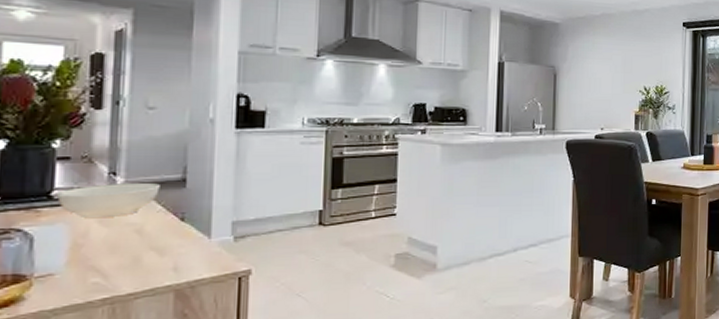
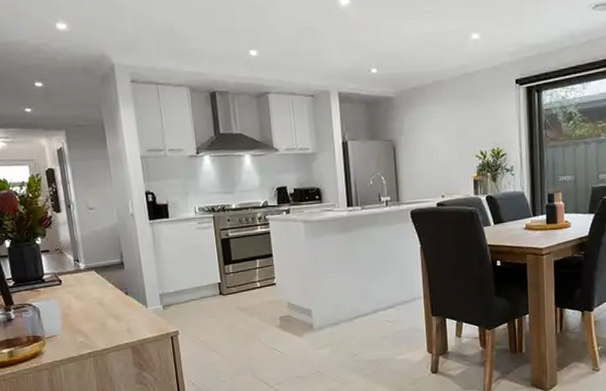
bowl: present [57,183,160,219] -> none [46,267,108,295]

